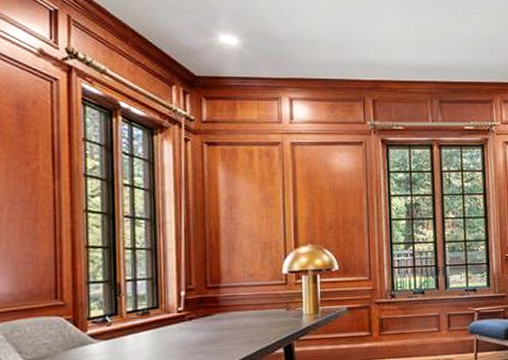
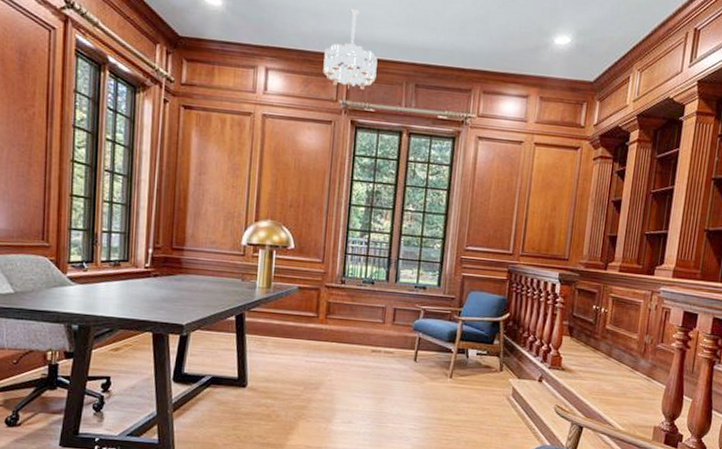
chandelier: none [347,38,401,111] -> present [323,9,378,89]

